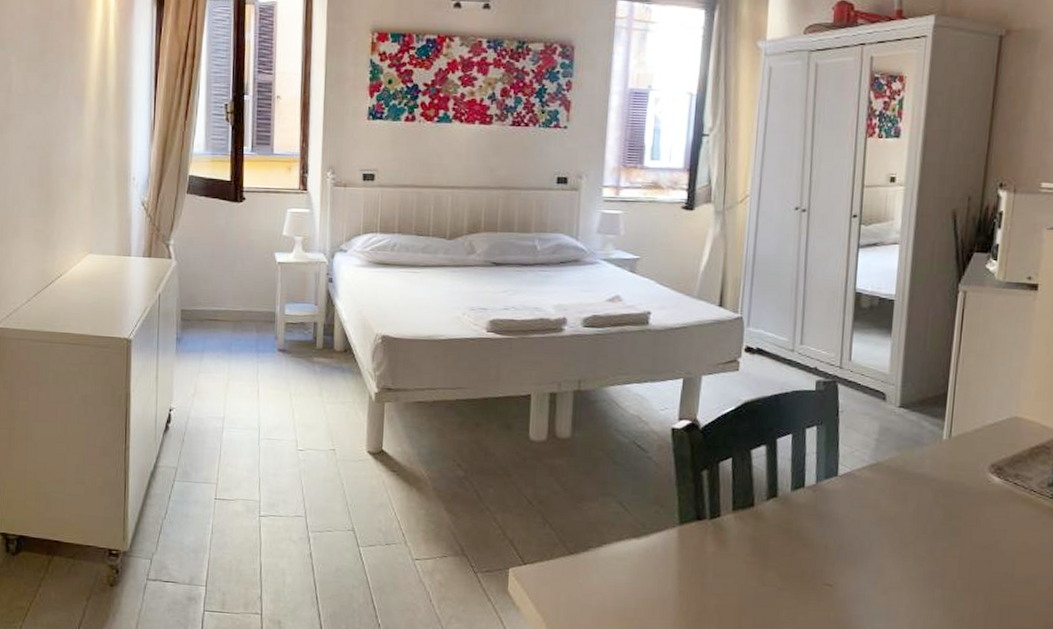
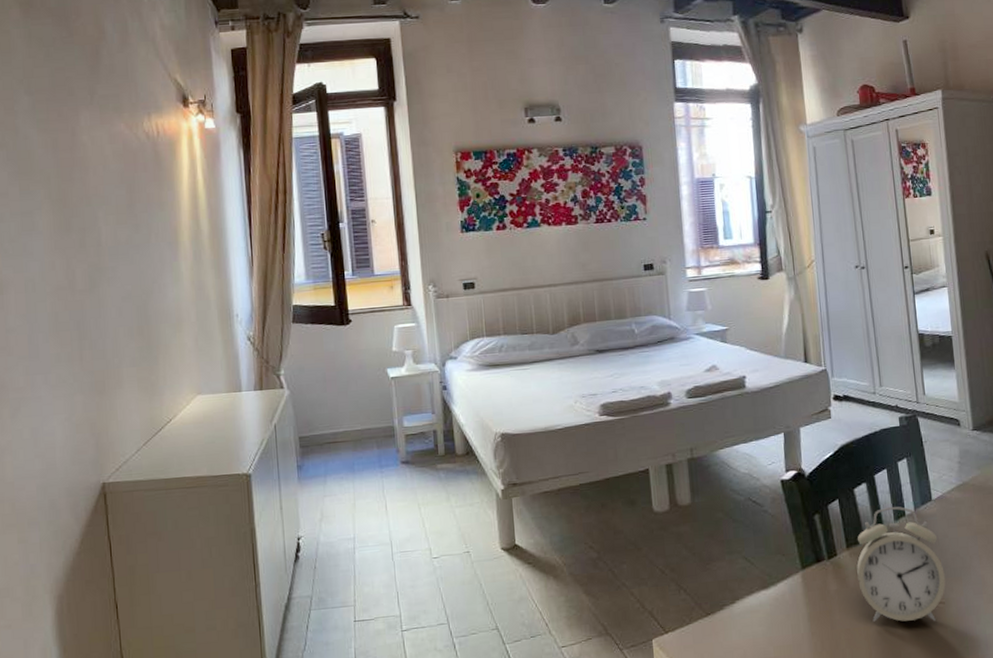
alarm clock: none [738,474,839,604] -> present [856,506,946,622]

